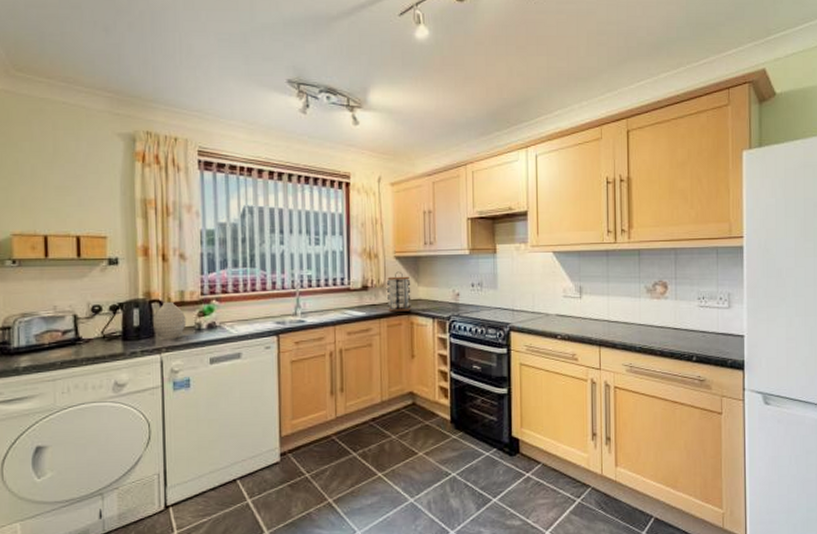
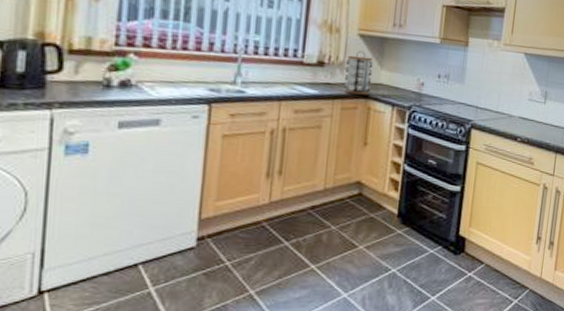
vase: present [152,301,187,340] -> none [43,47,92,95]

